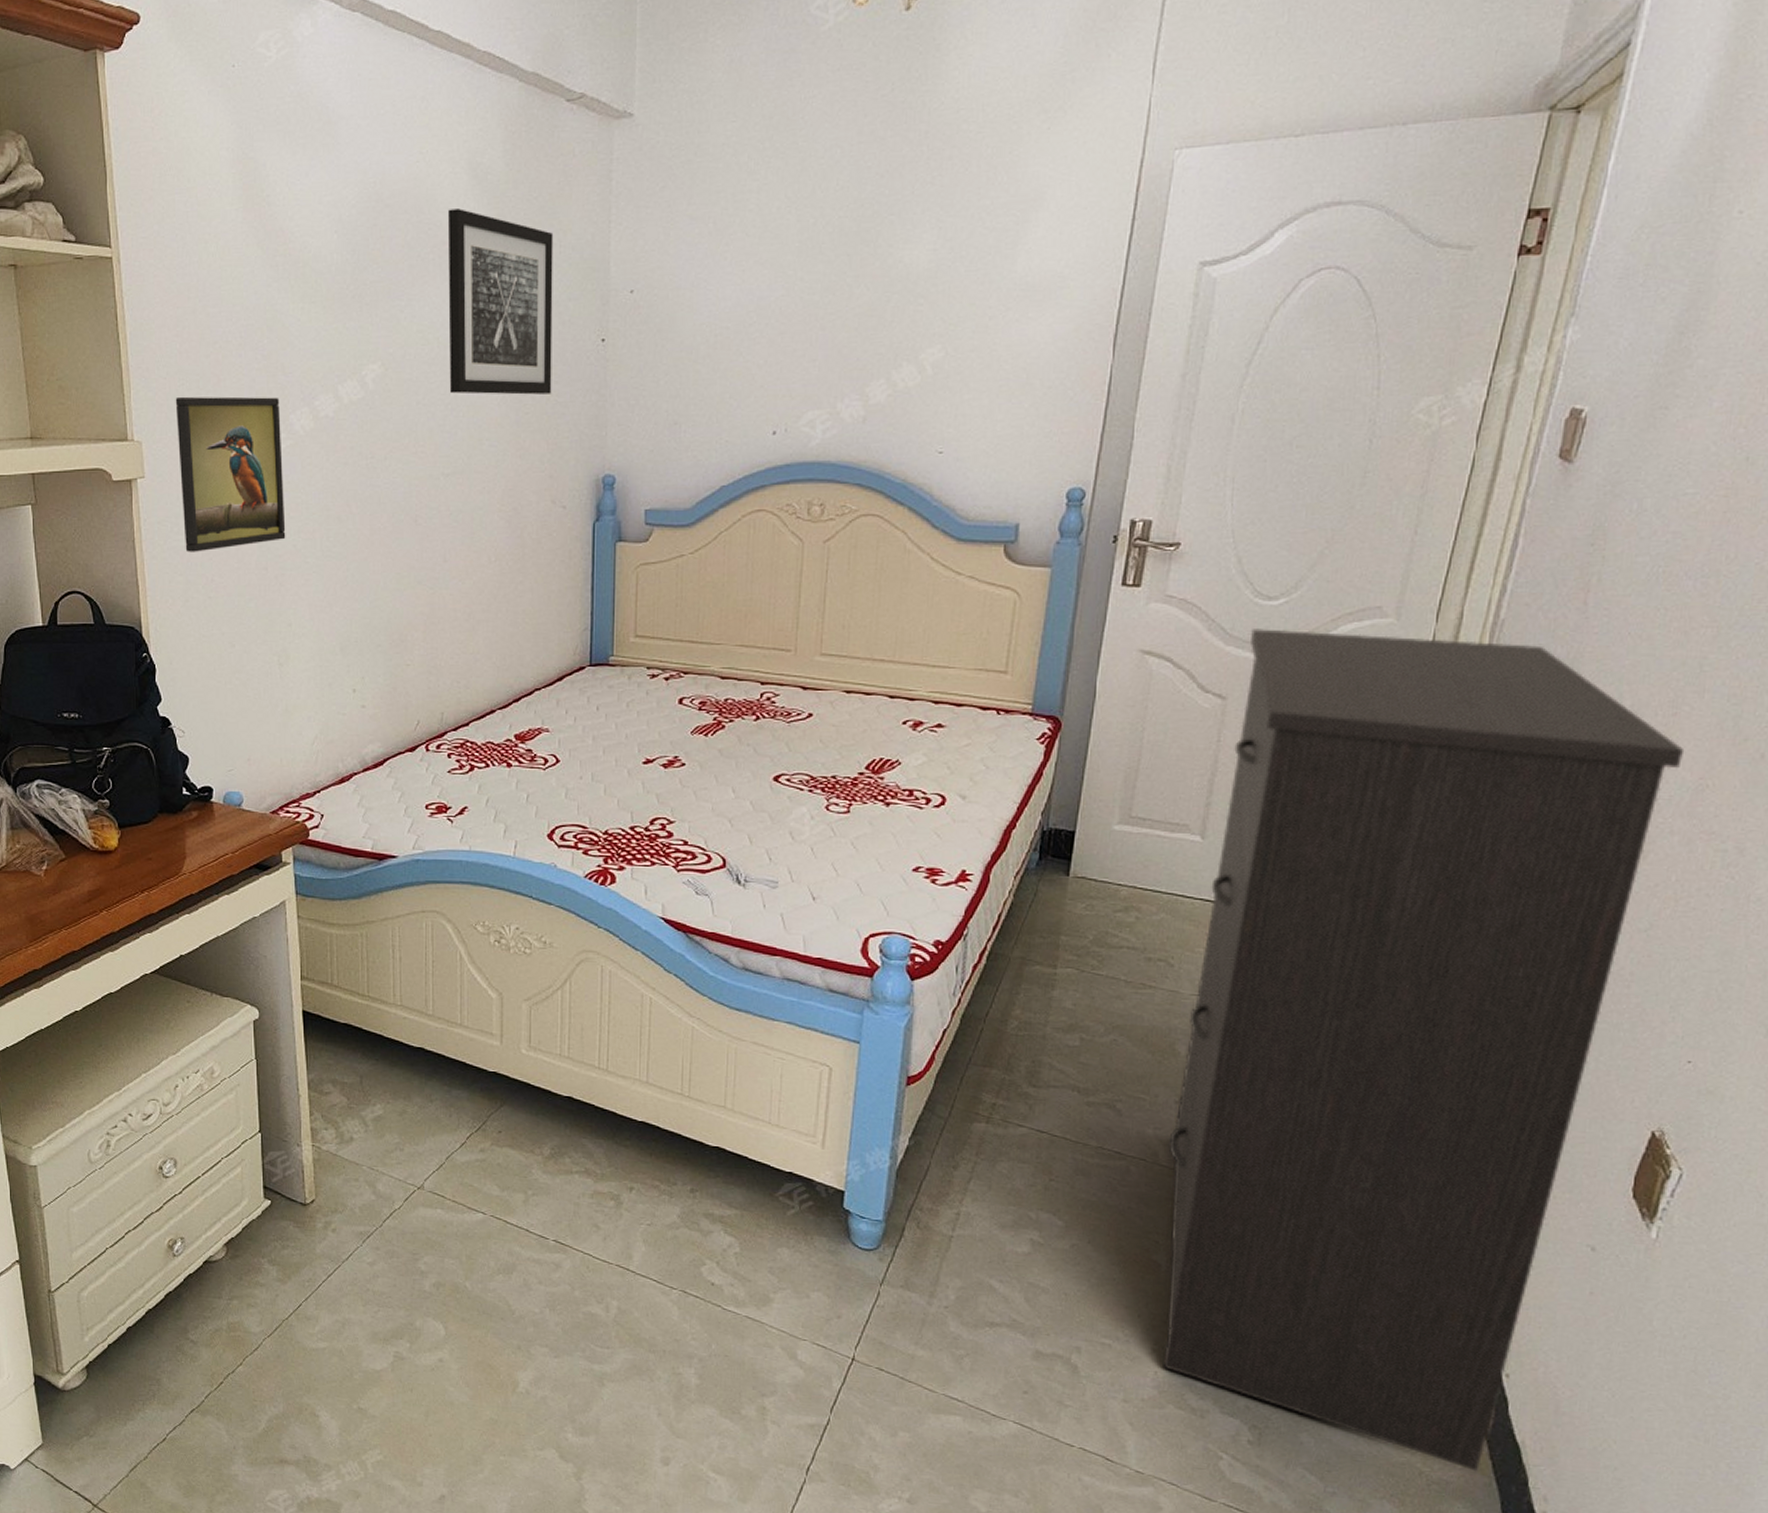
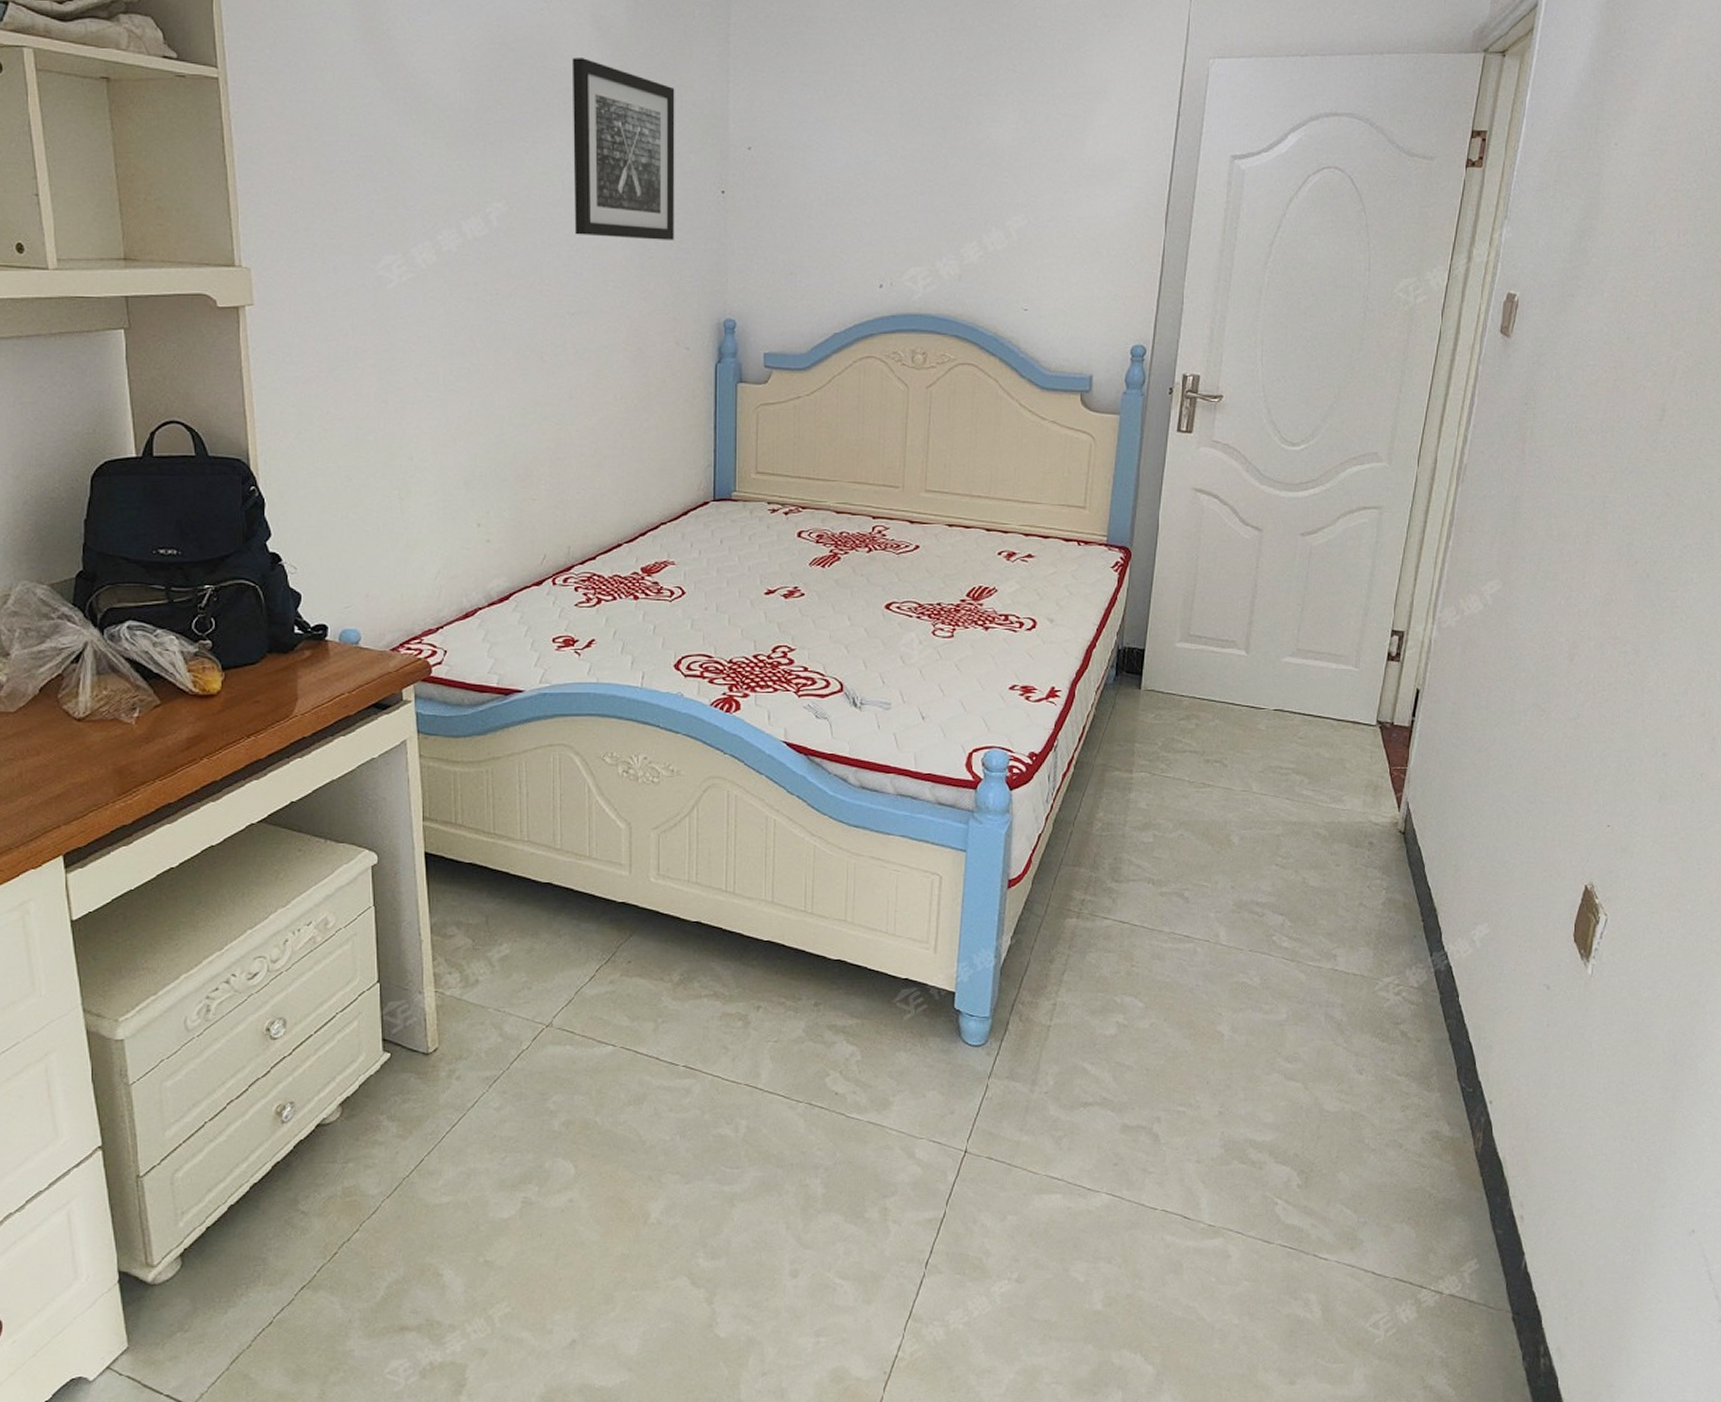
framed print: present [175,396,286,552] -> none [287,224,407,383]
dresser: present [1162,629,1685,1472] -> none [1227,470,1596,1189]

